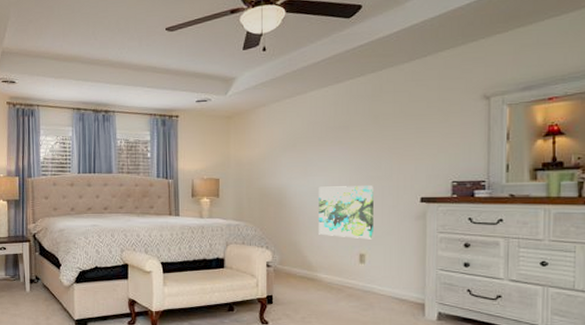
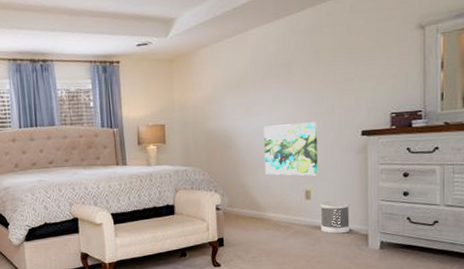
wastebasket: none [374,267,405,301] -> present [320,201,350,234]

